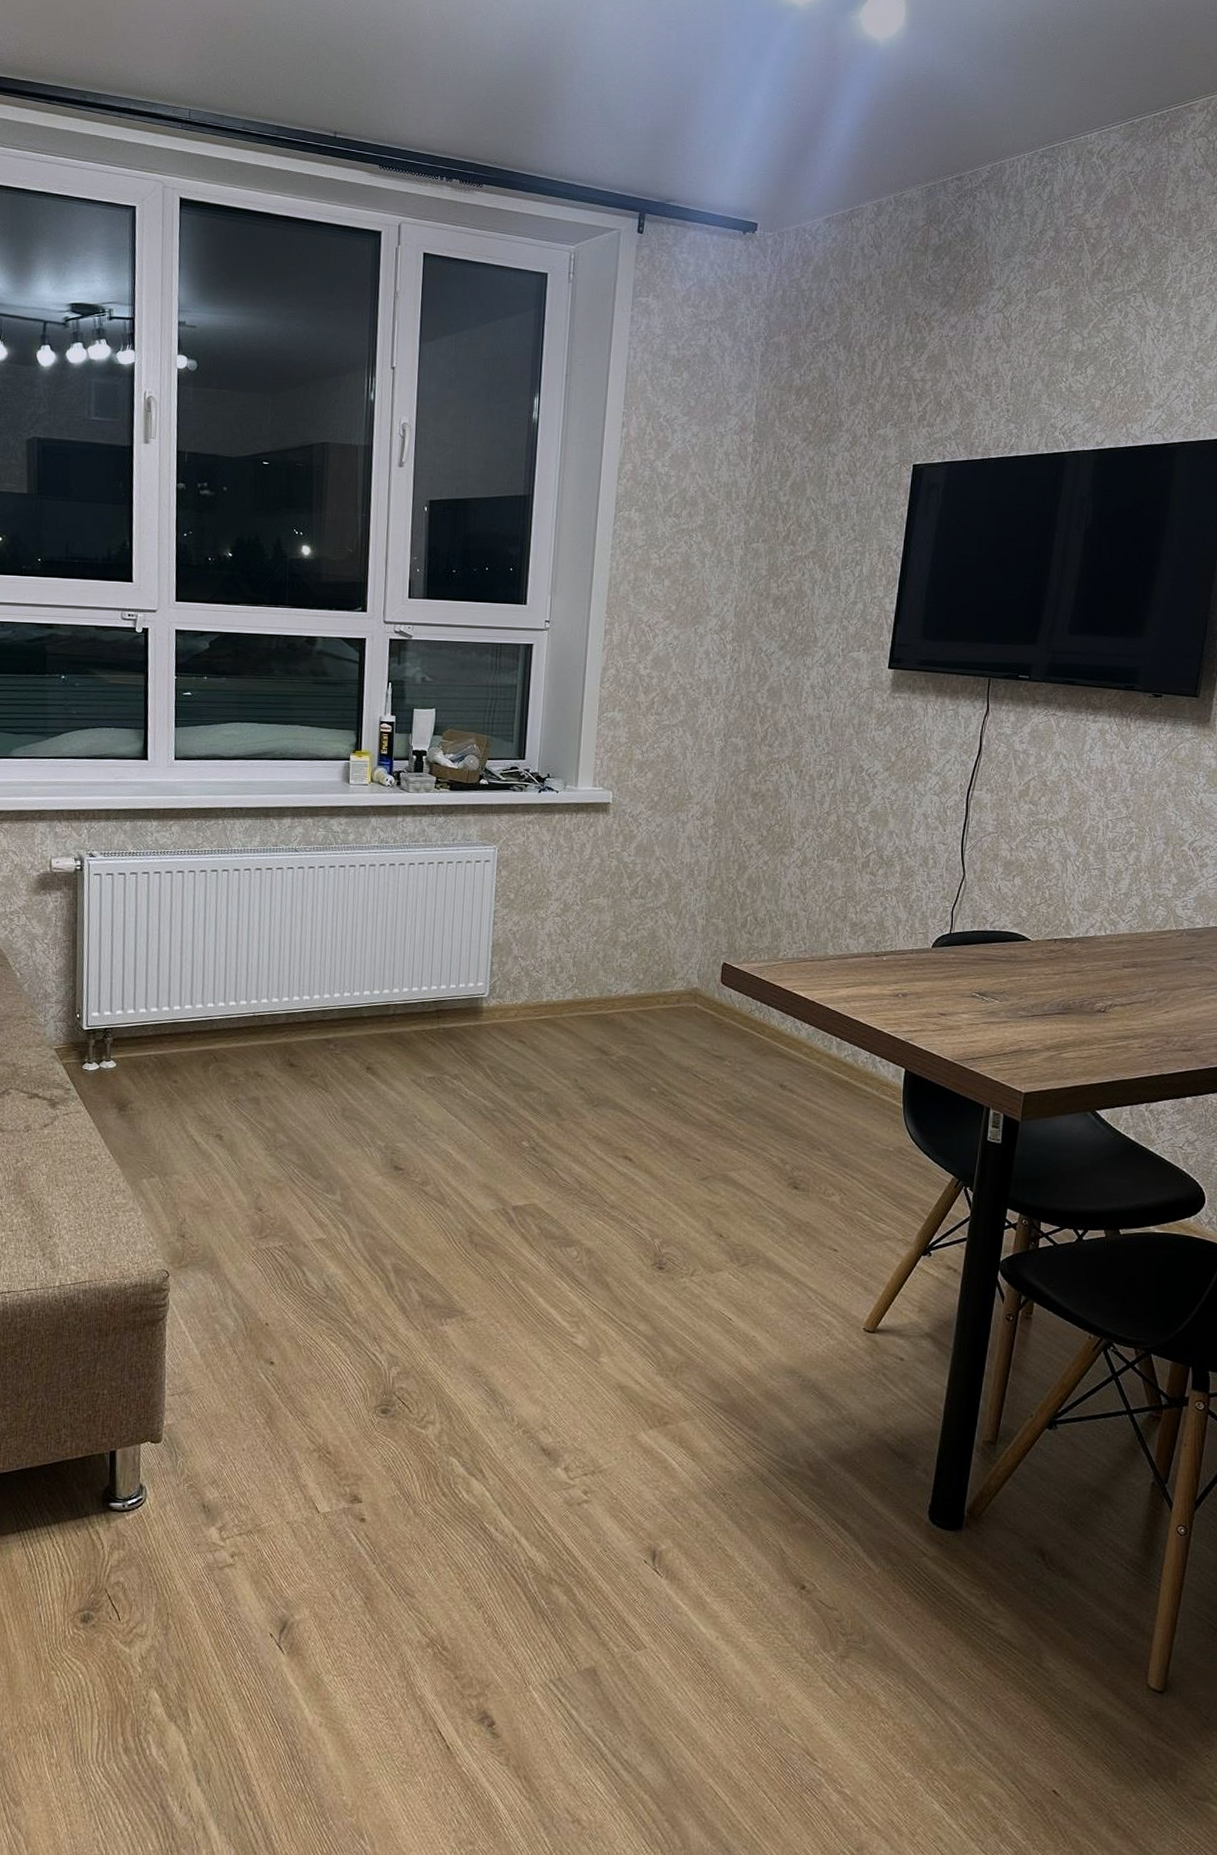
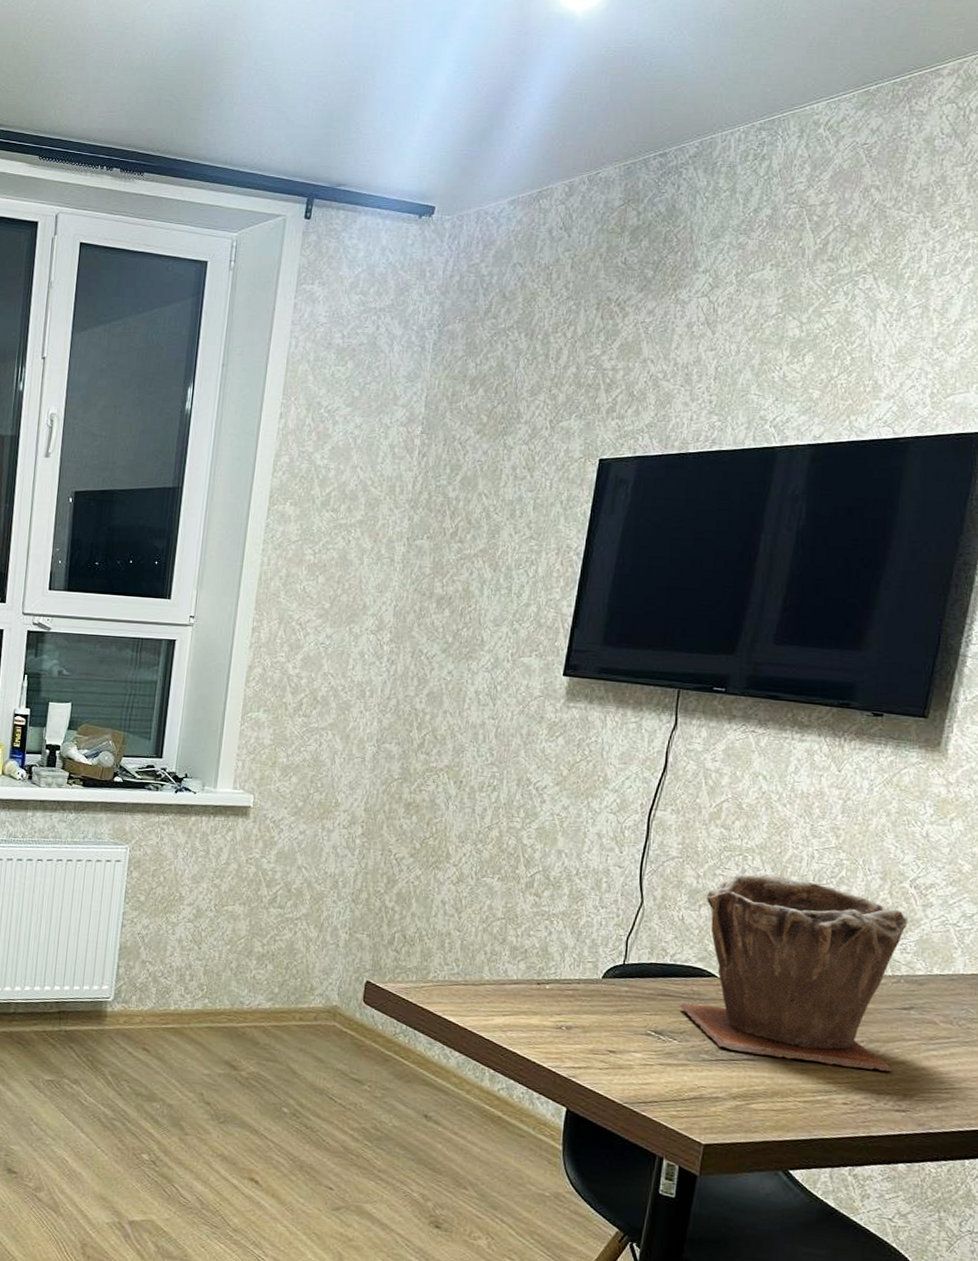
plant pot: none [999,844,1188,1016] -> present [679,874,909,1072]

